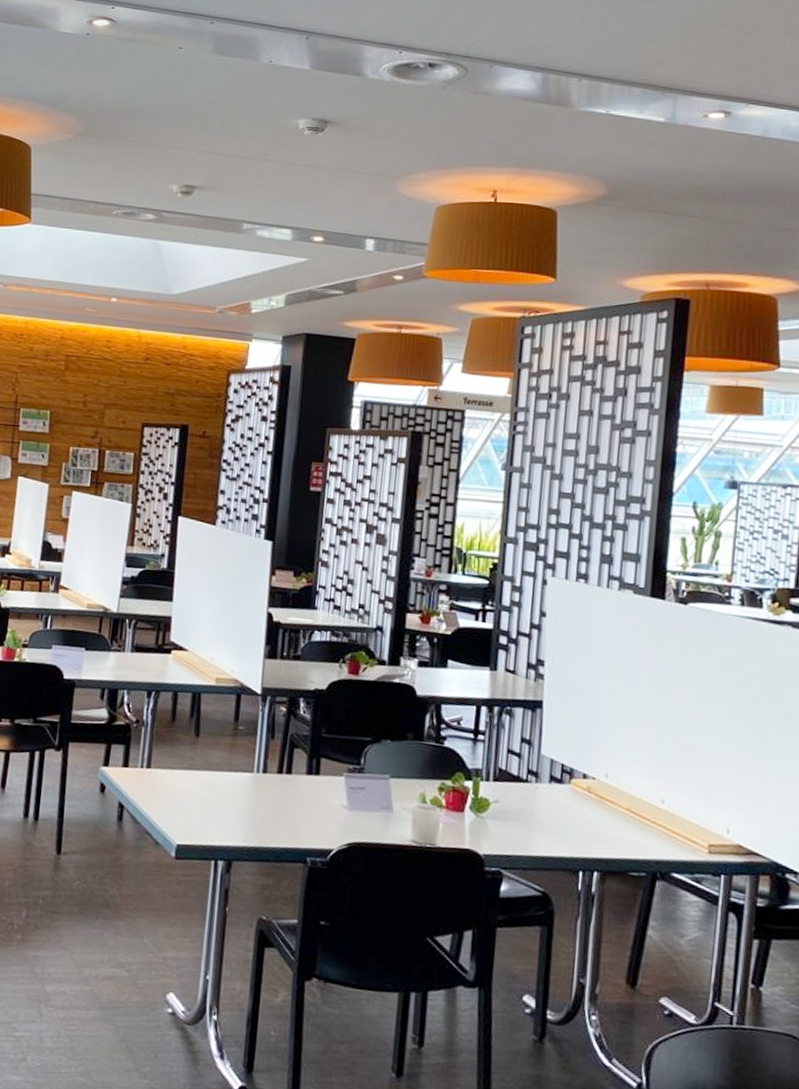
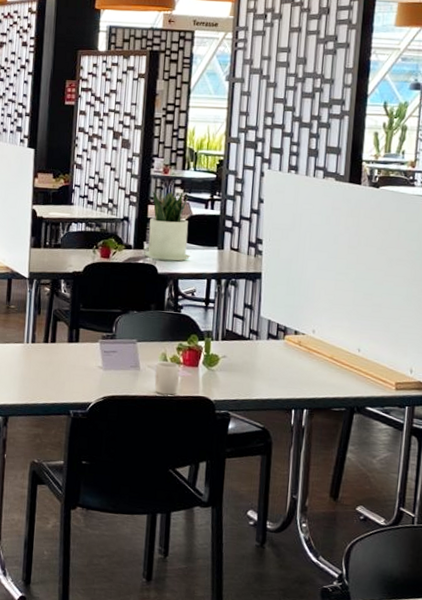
planter: none [400,596,457,683] -> present [144,190,191,262]

